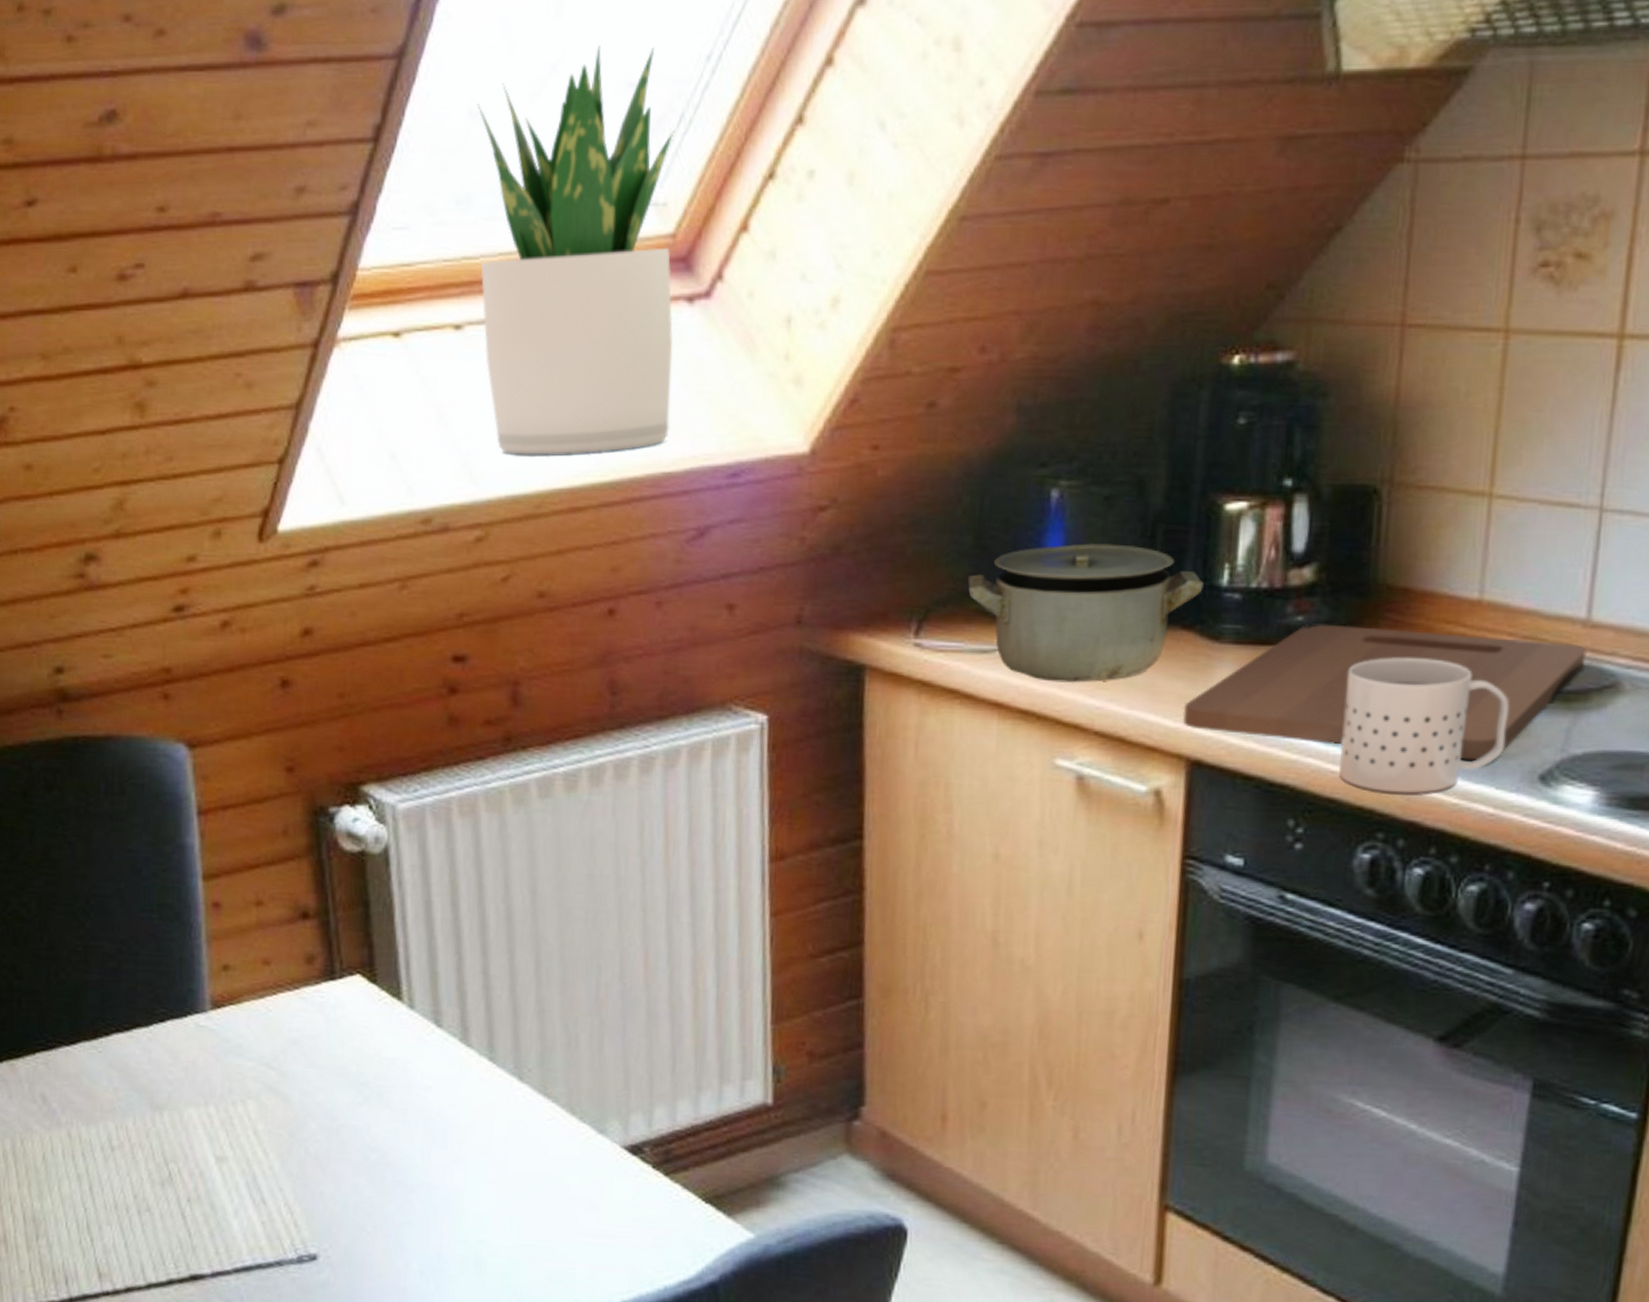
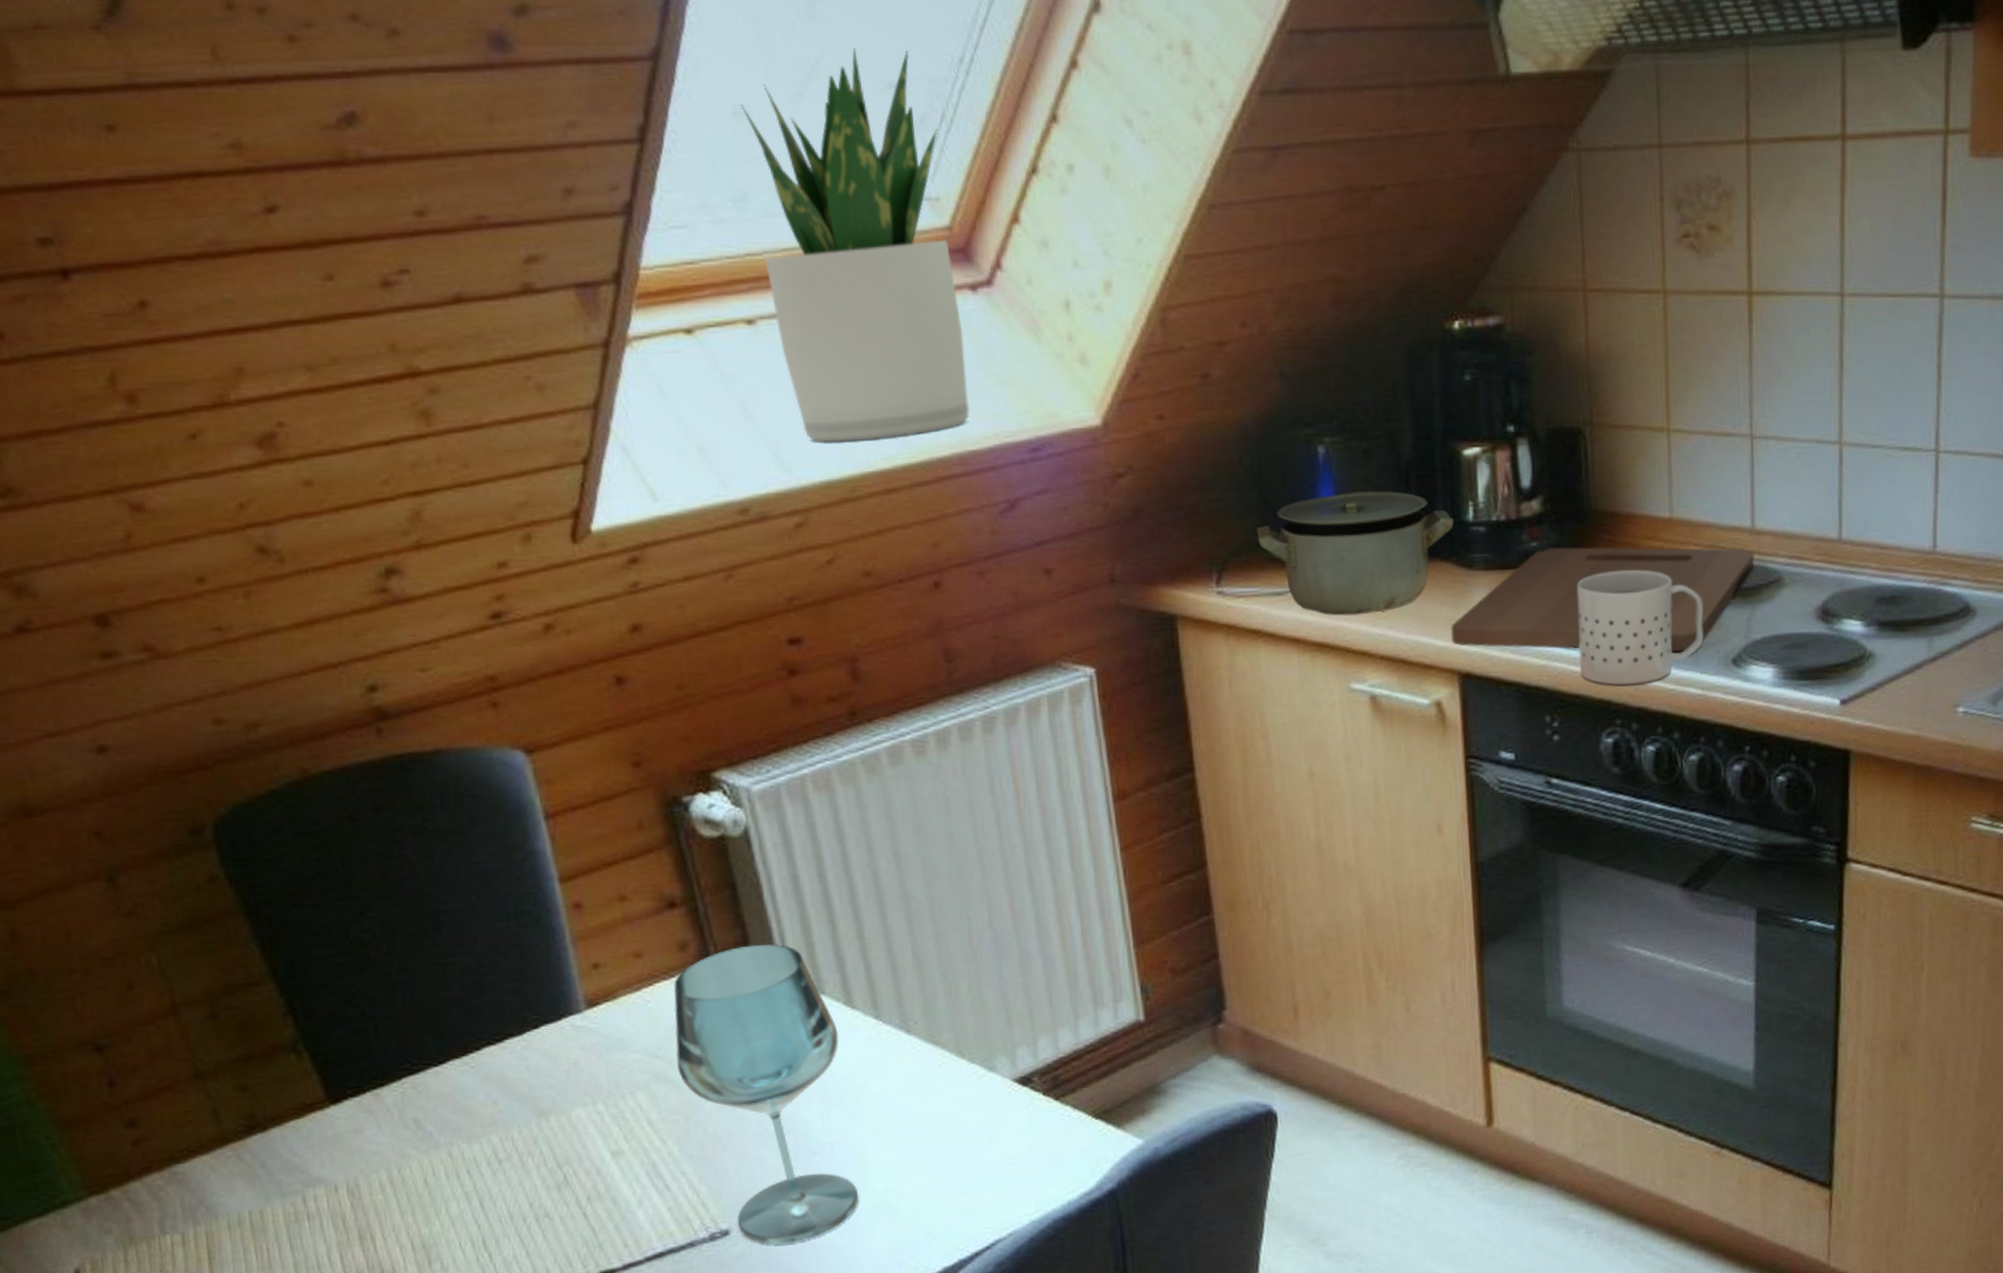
wine glass: none [288,966,450,1281] -> present [673,943,859,1246]

